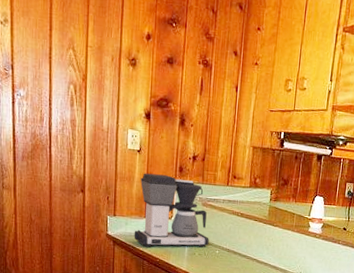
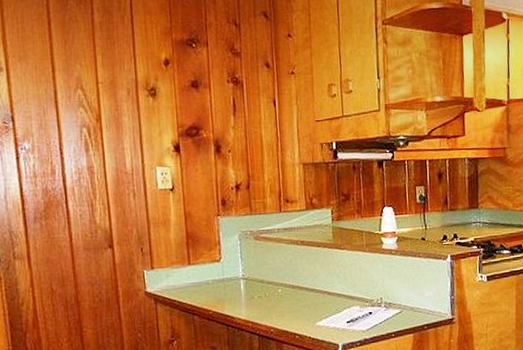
coffee maker: present [134,173,209,248] -> none [178,211,269,300]

